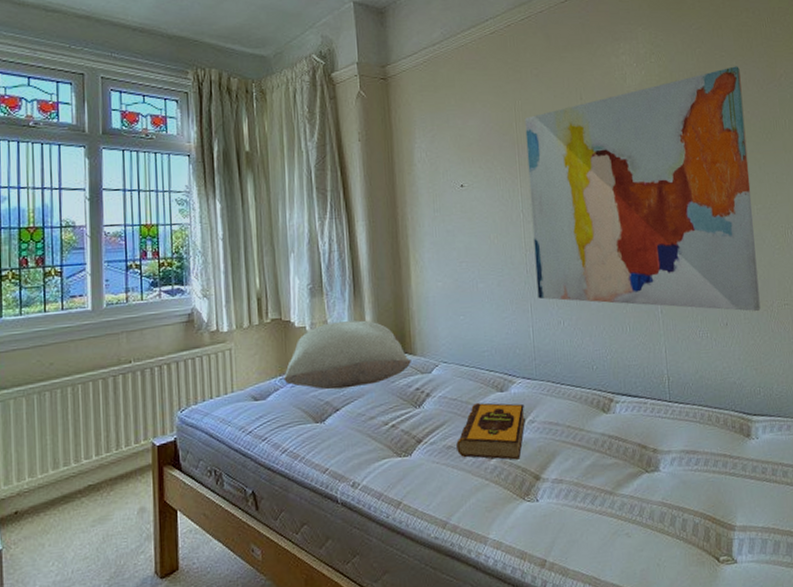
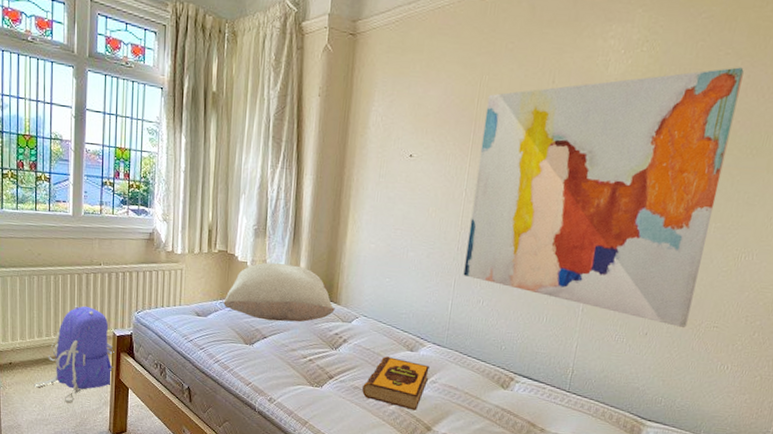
backpack: none [49,416,156,549] -> present [34,305,114,403]

